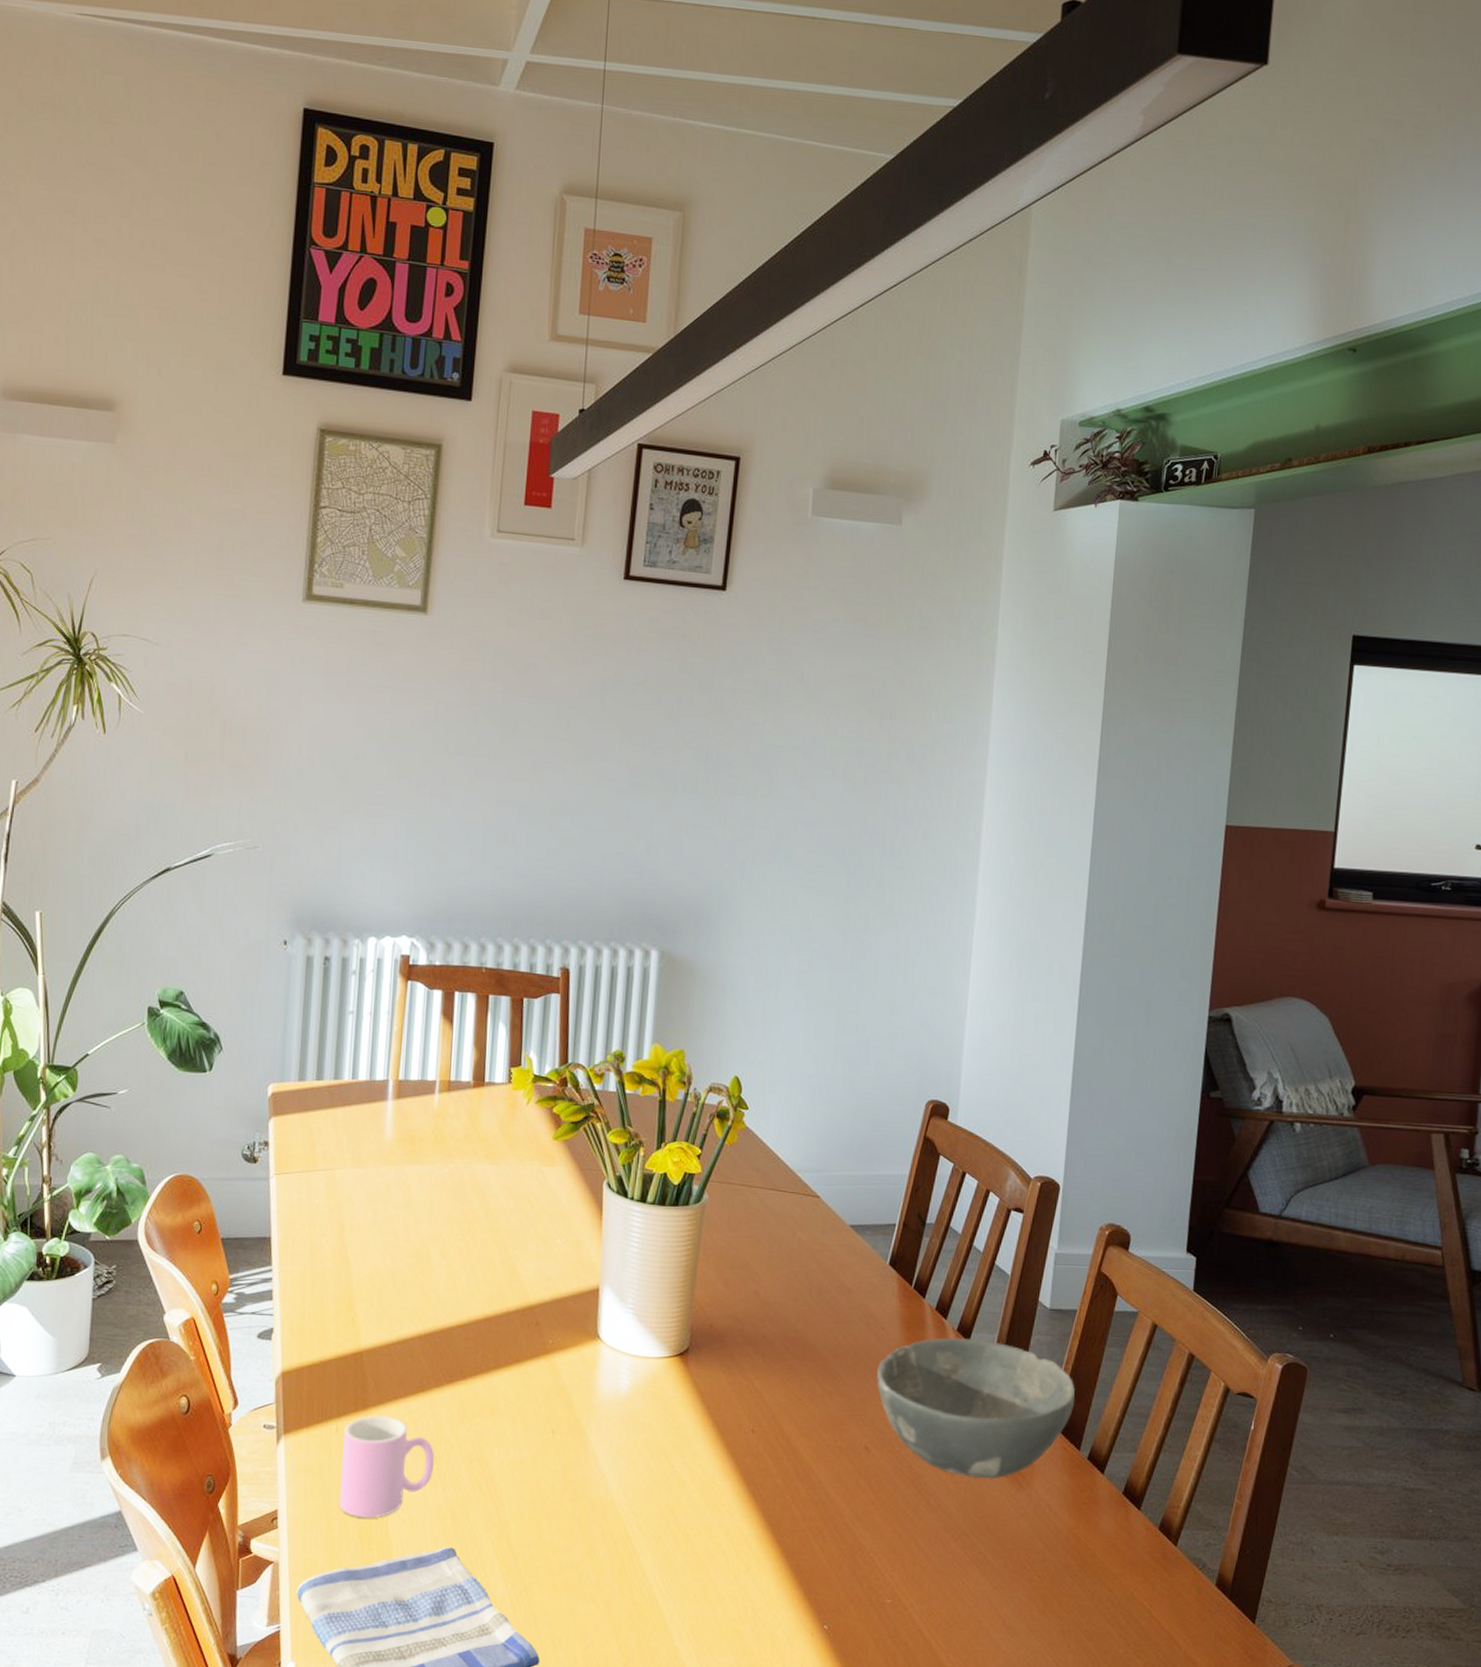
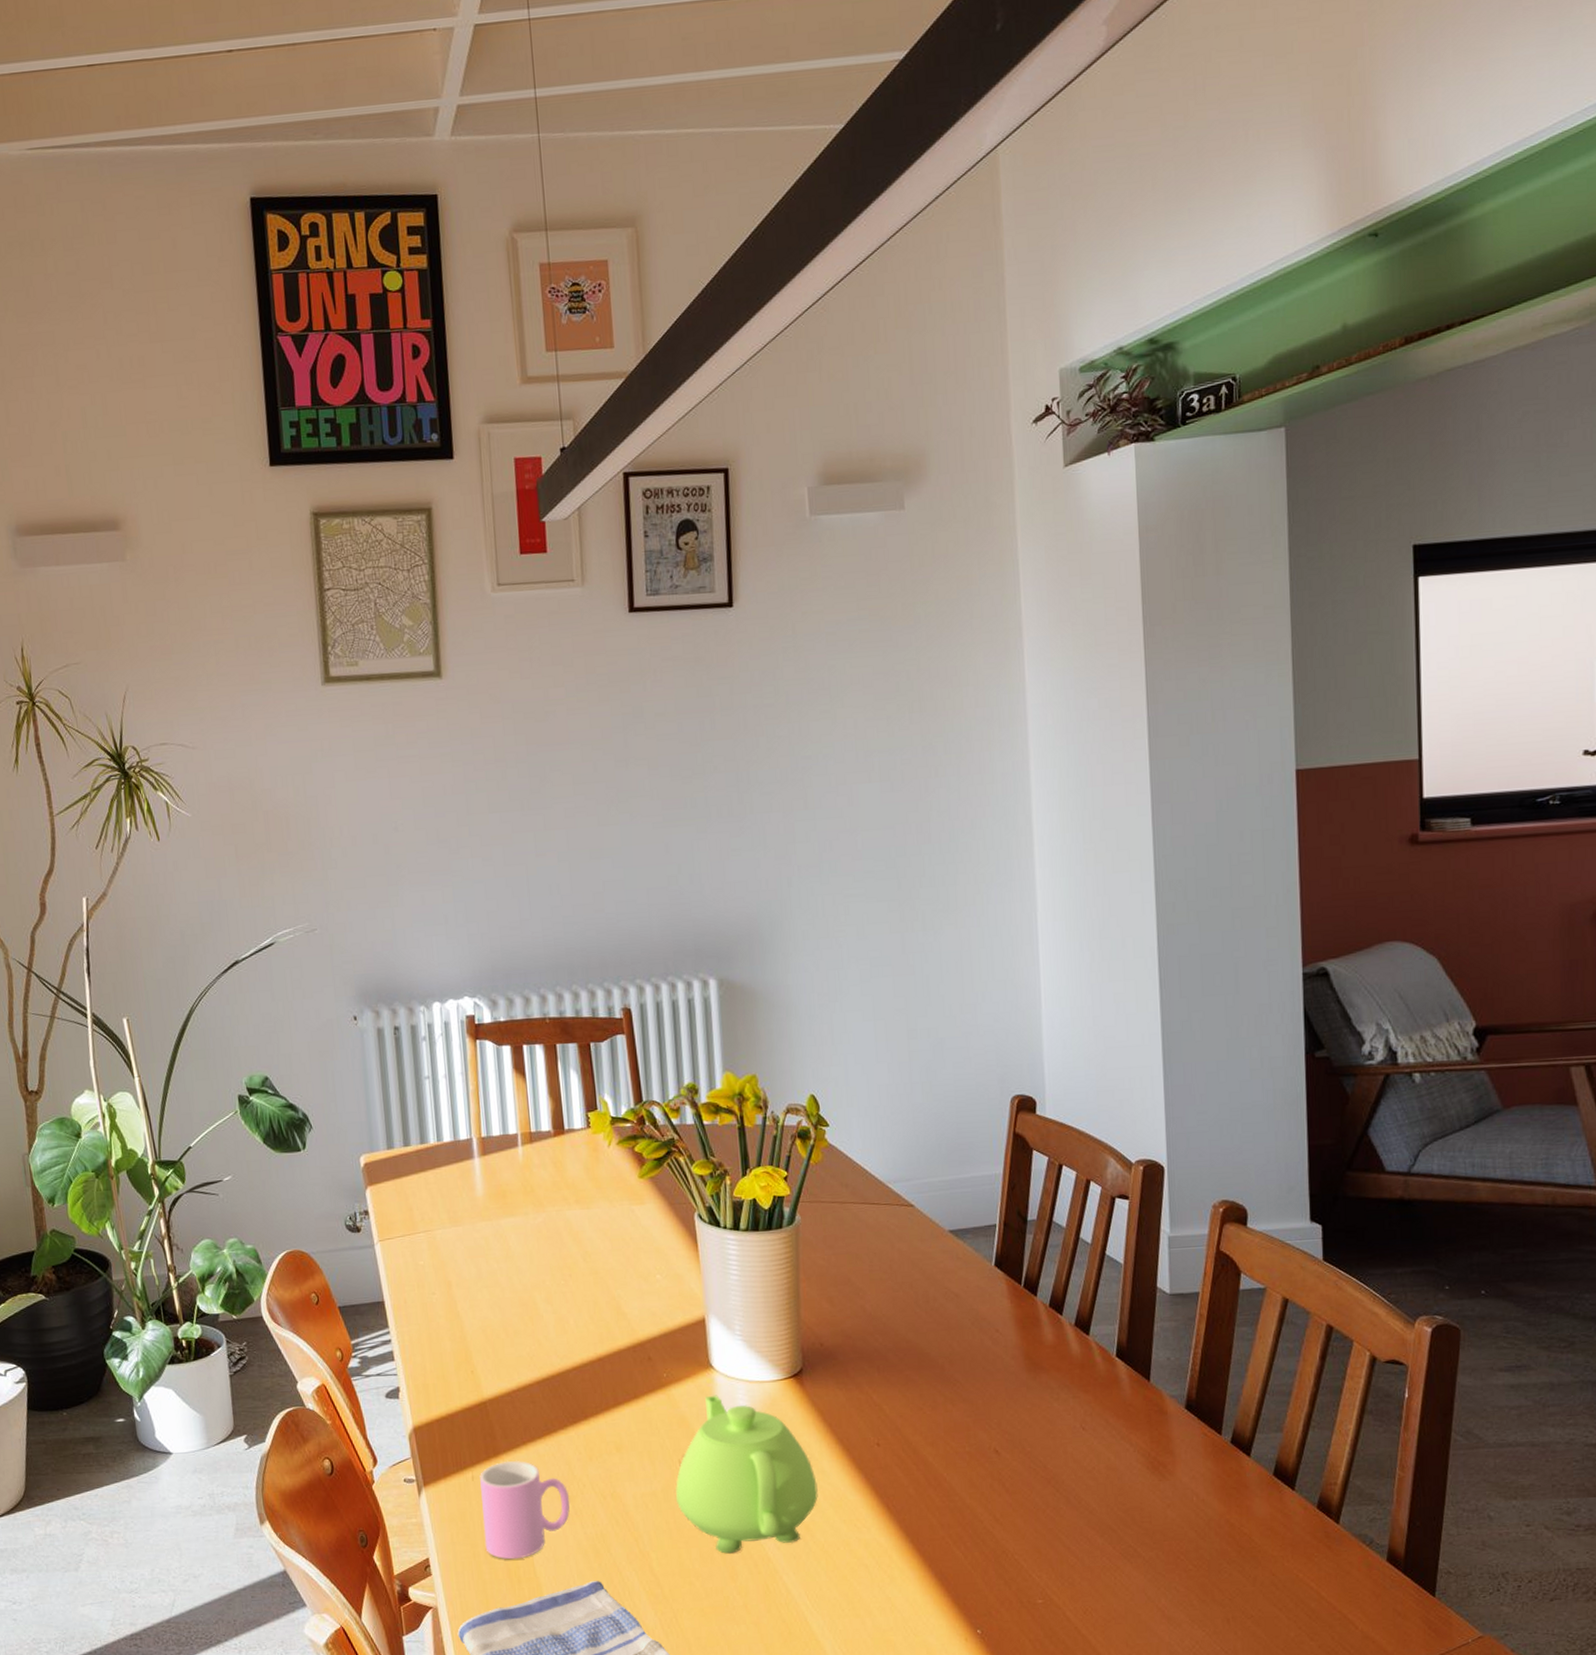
teapot: none [544,1366,688,1530] -> present [676,1395,818,1554]
bowl: present [877,1338,1075,1479] -> none [997,1332,1210,1473]

